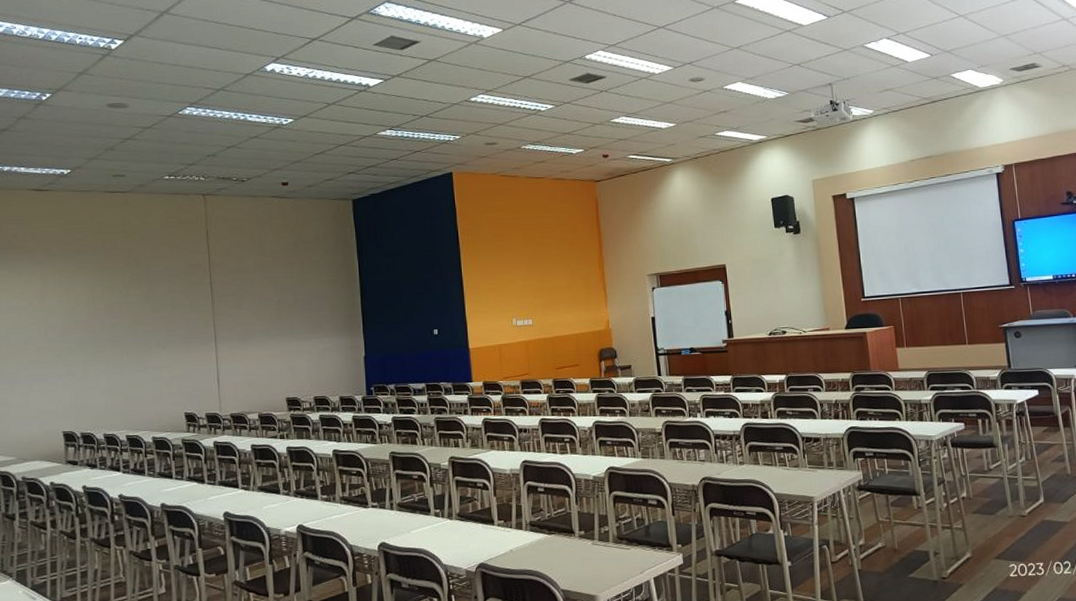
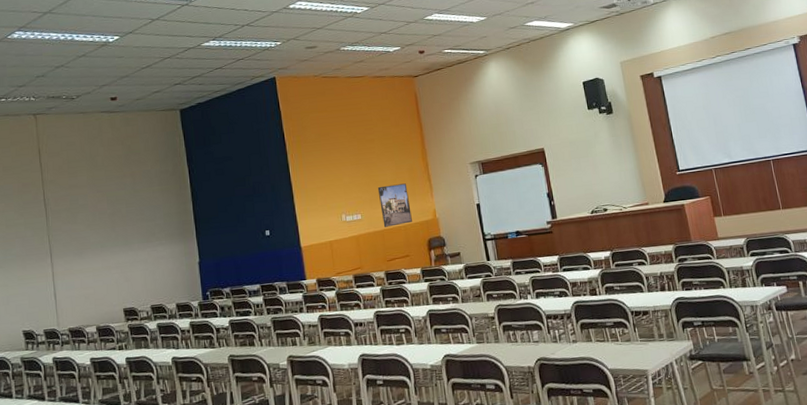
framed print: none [550,291,584,335] -> present [377,183,412,227]

